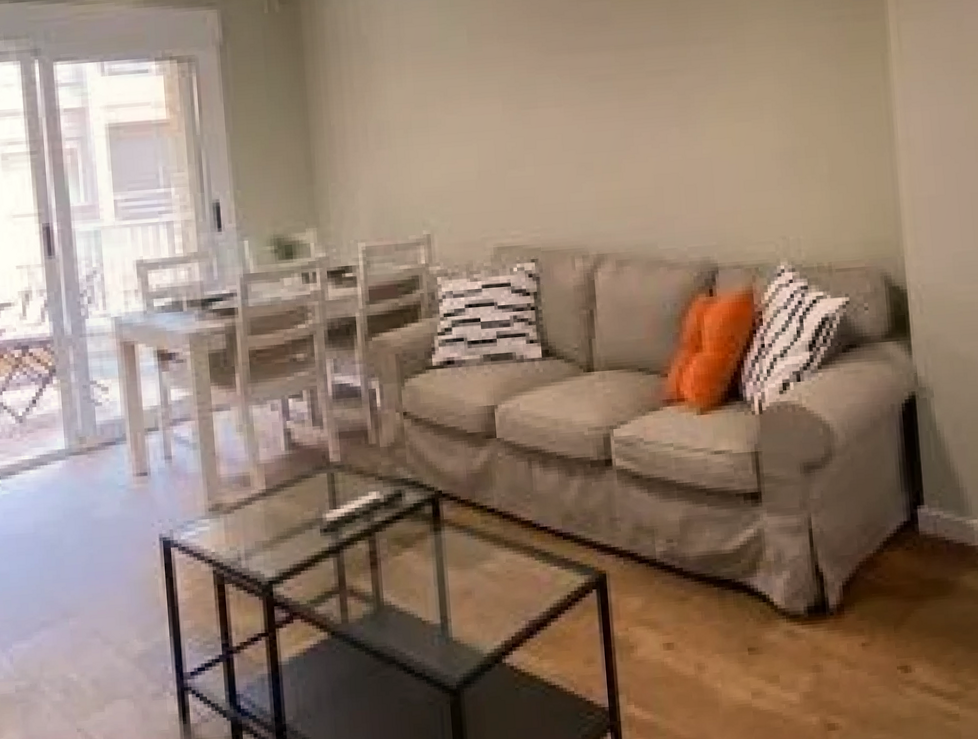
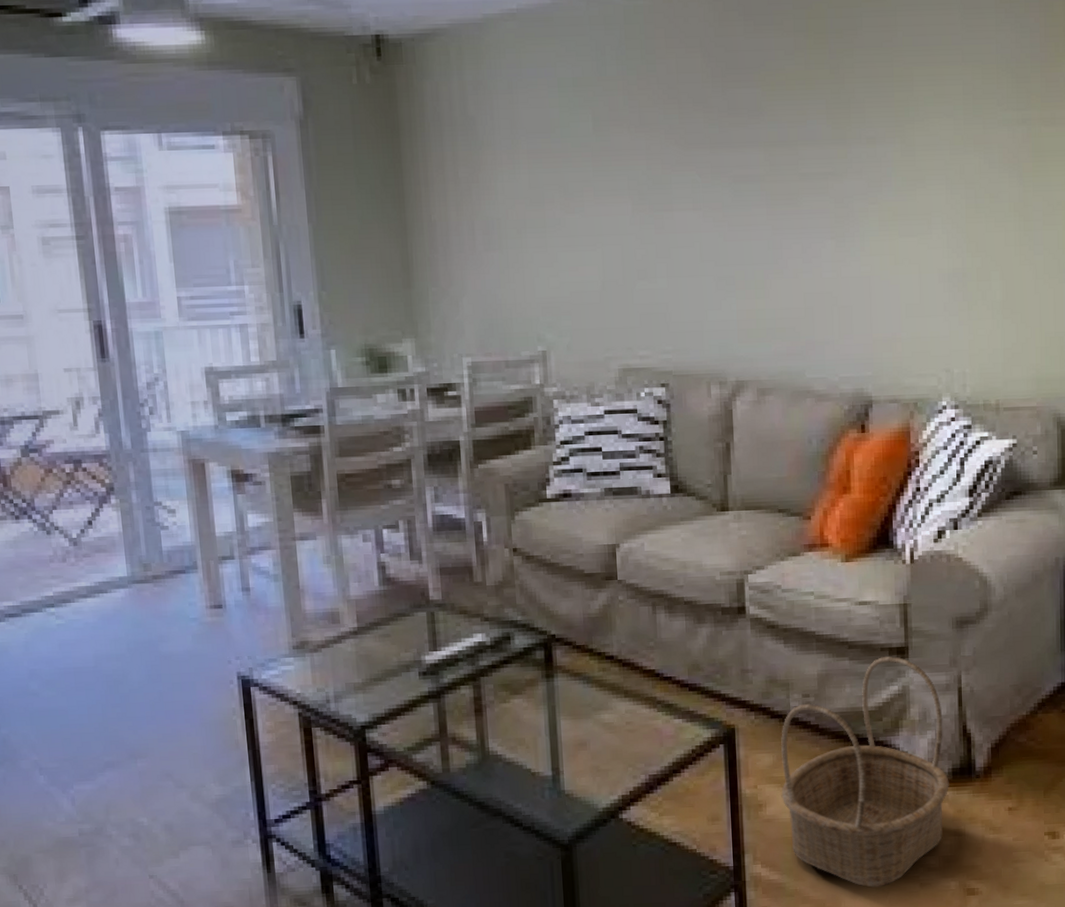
basket: none [648,501,806,725] -> present [780,656,949,888]

